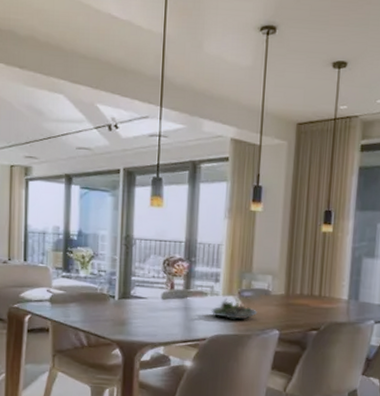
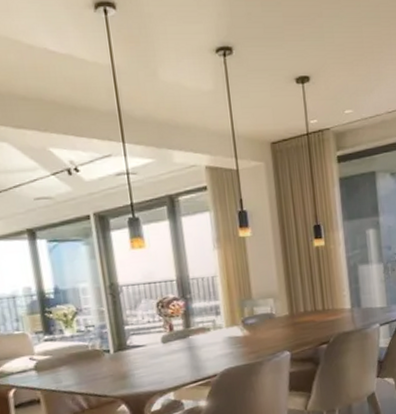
succulent planter: present [211,297,258,319] -> none [216,329,265,351]

